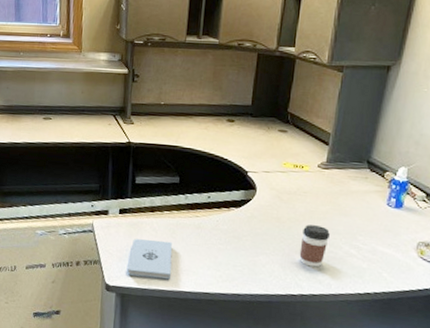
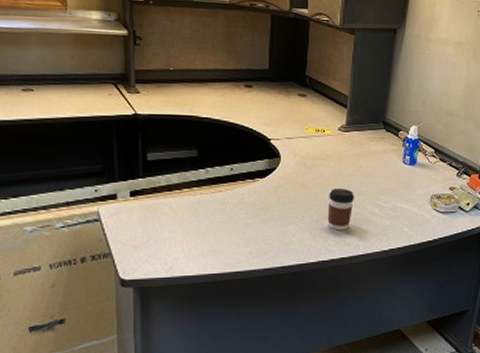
notepad: present [127,239,173,280] -> none [145,222,196,265]

